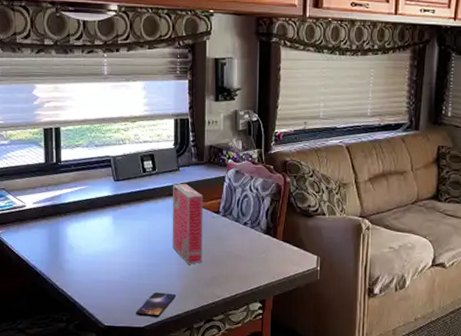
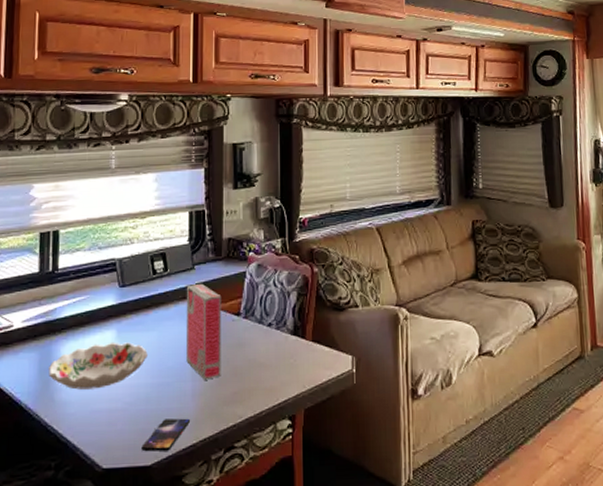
decorative bowl: none [57,226,140,263] -> present [48,342,148,390]

